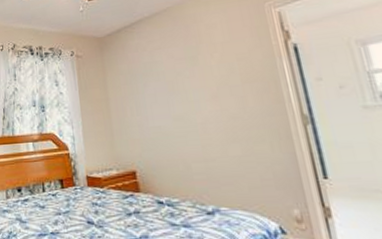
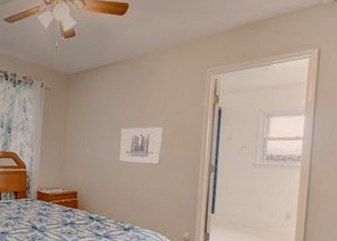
wall art: none [174,77,235,128] -> present [119,126,162,165]

